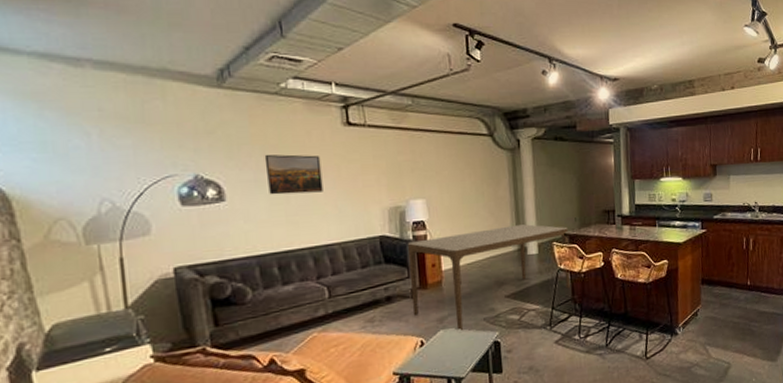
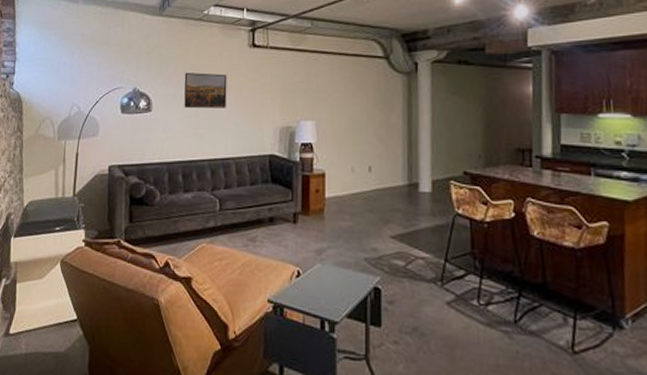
dining table: present [408,224,571,333] -> none [292,157,470,270]

